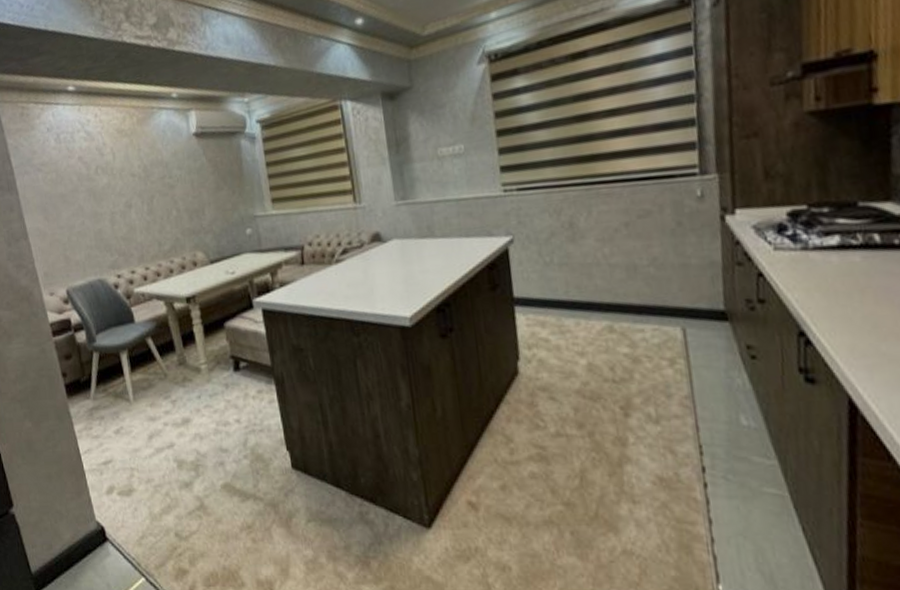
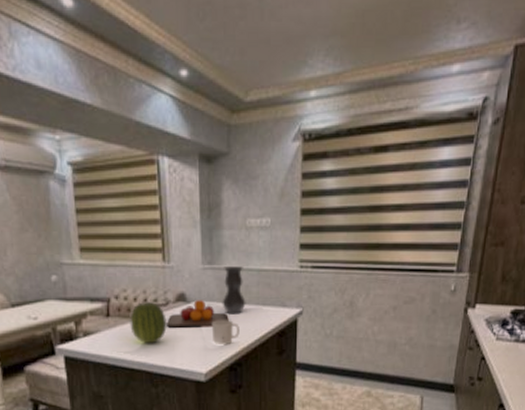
fruit: none [325,245,364,290] -> present [130,302,167,344]
chopping board: none [363,238,430,271] -> present [167,300,229,328]
mug: none [411,256,444,285] -> present [211,320,240,345]
vase: none [417,198,448,251] -> present [222,266,246,316]

